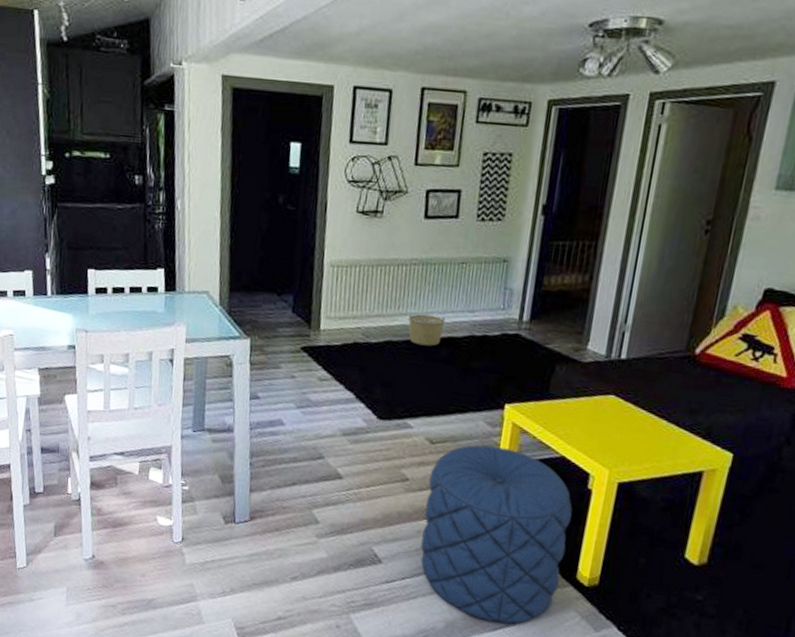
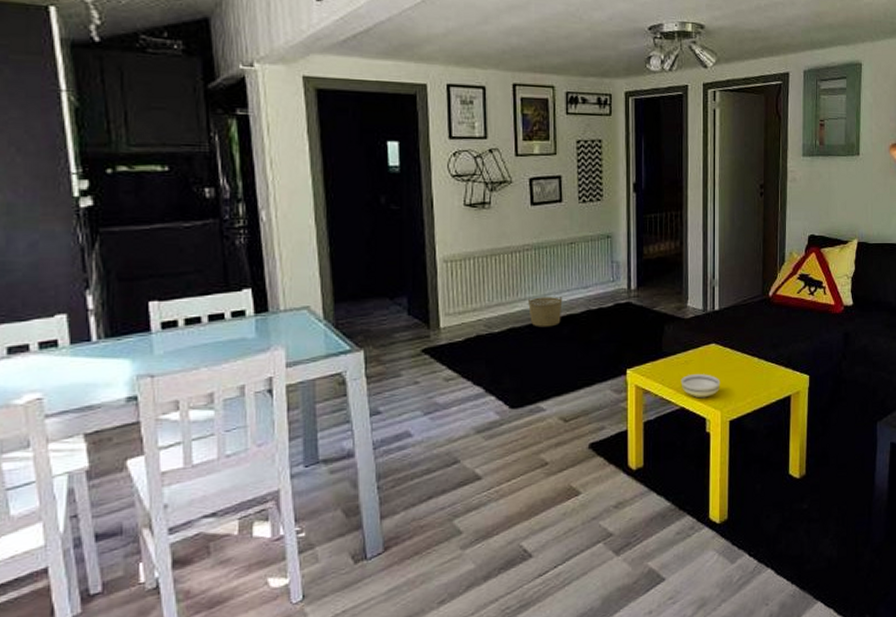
pouf: present [420,445,573,624] -> none [567,411,697,585]
bowl: none [565,423,615,452] -> present [680,374,721,399]

